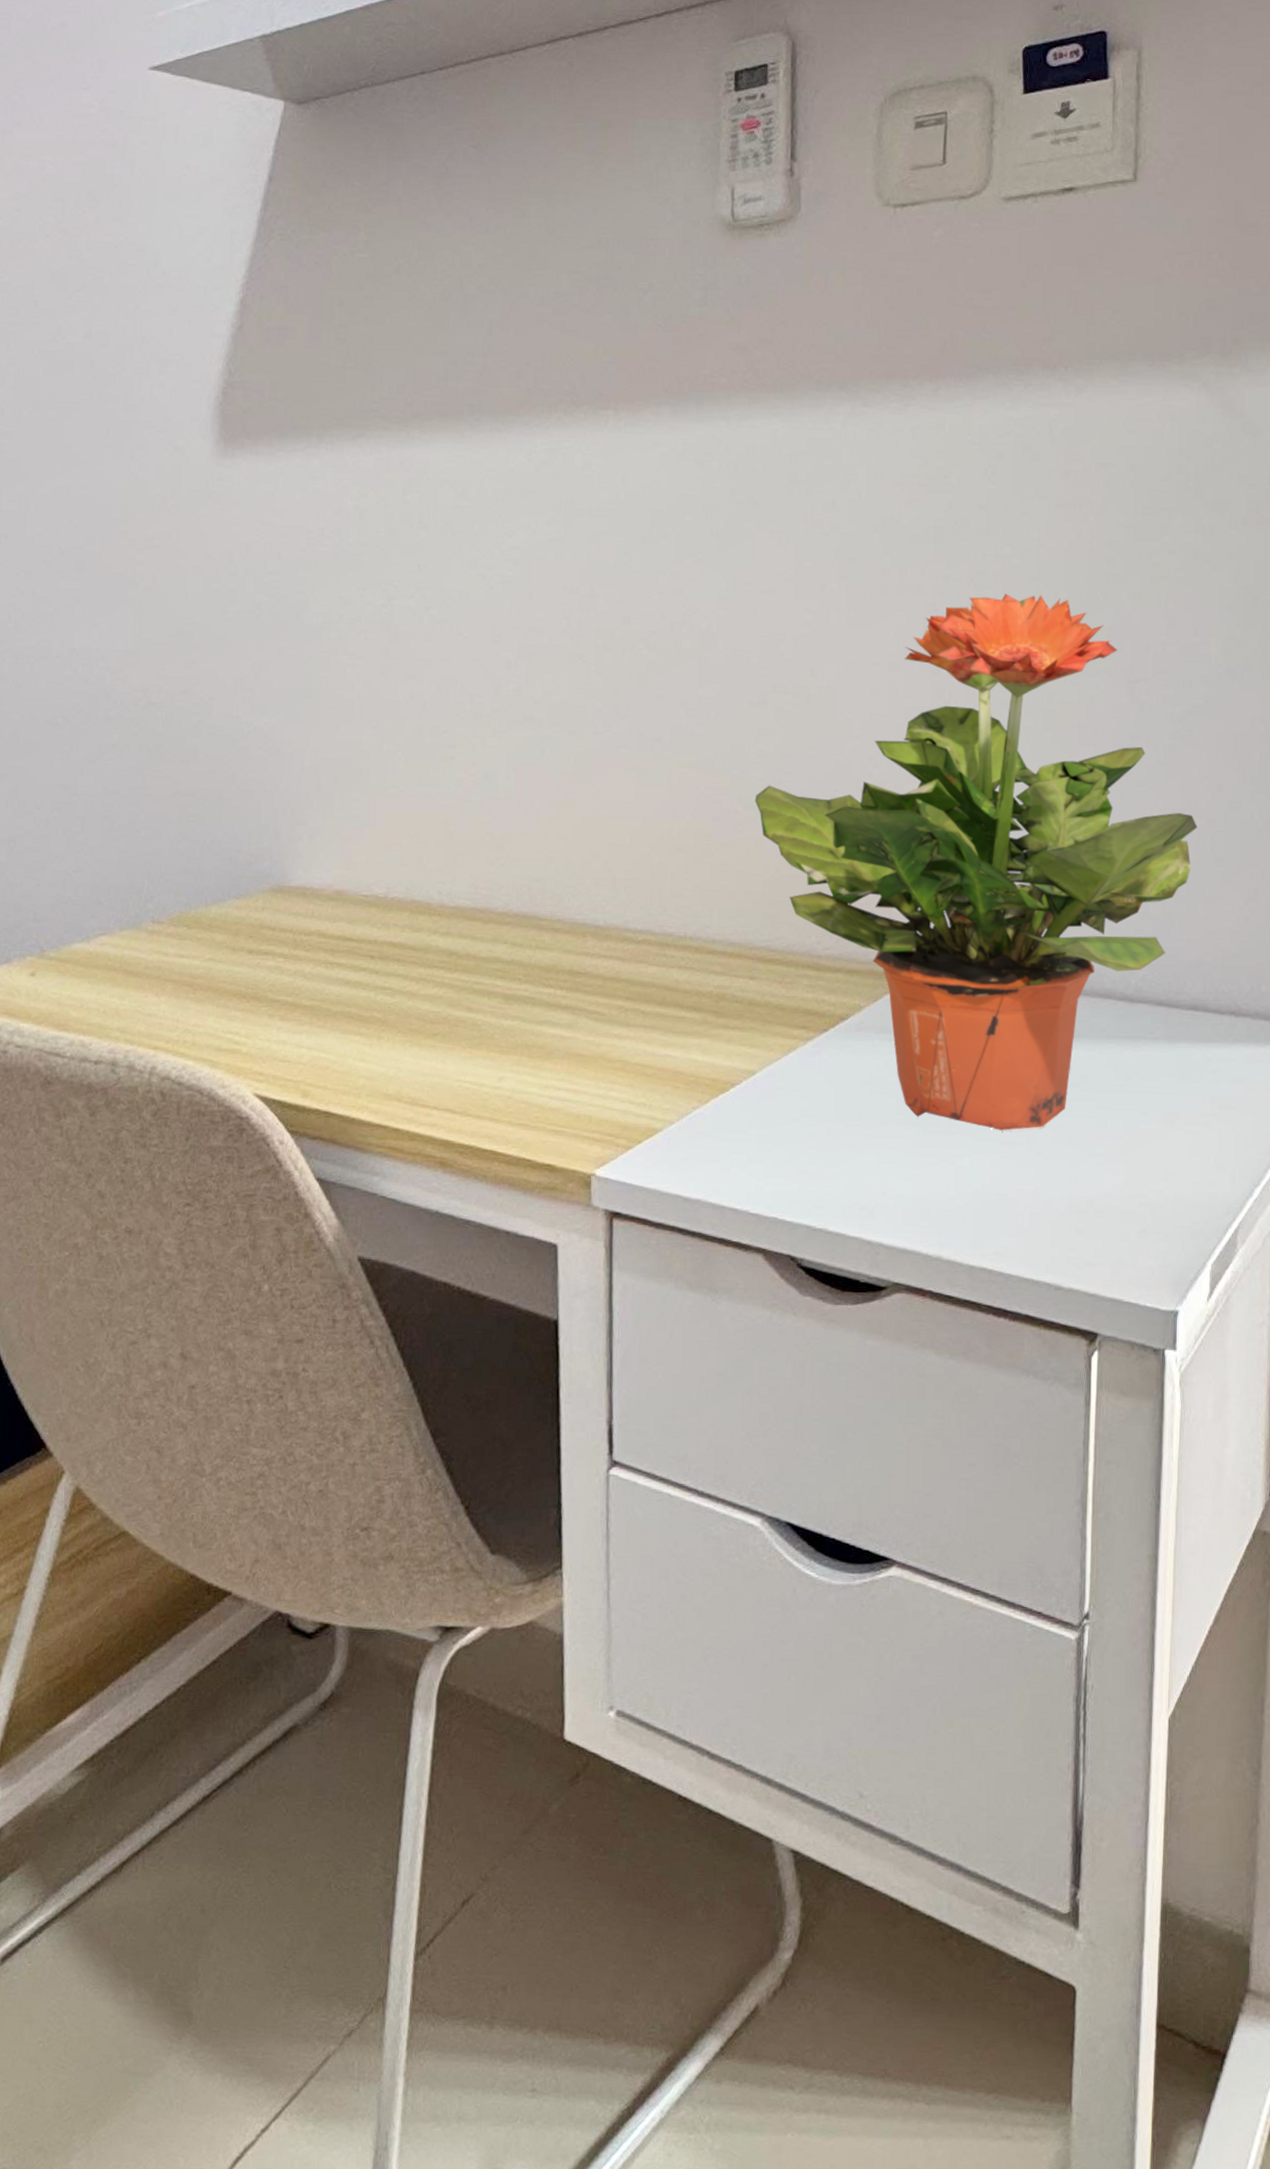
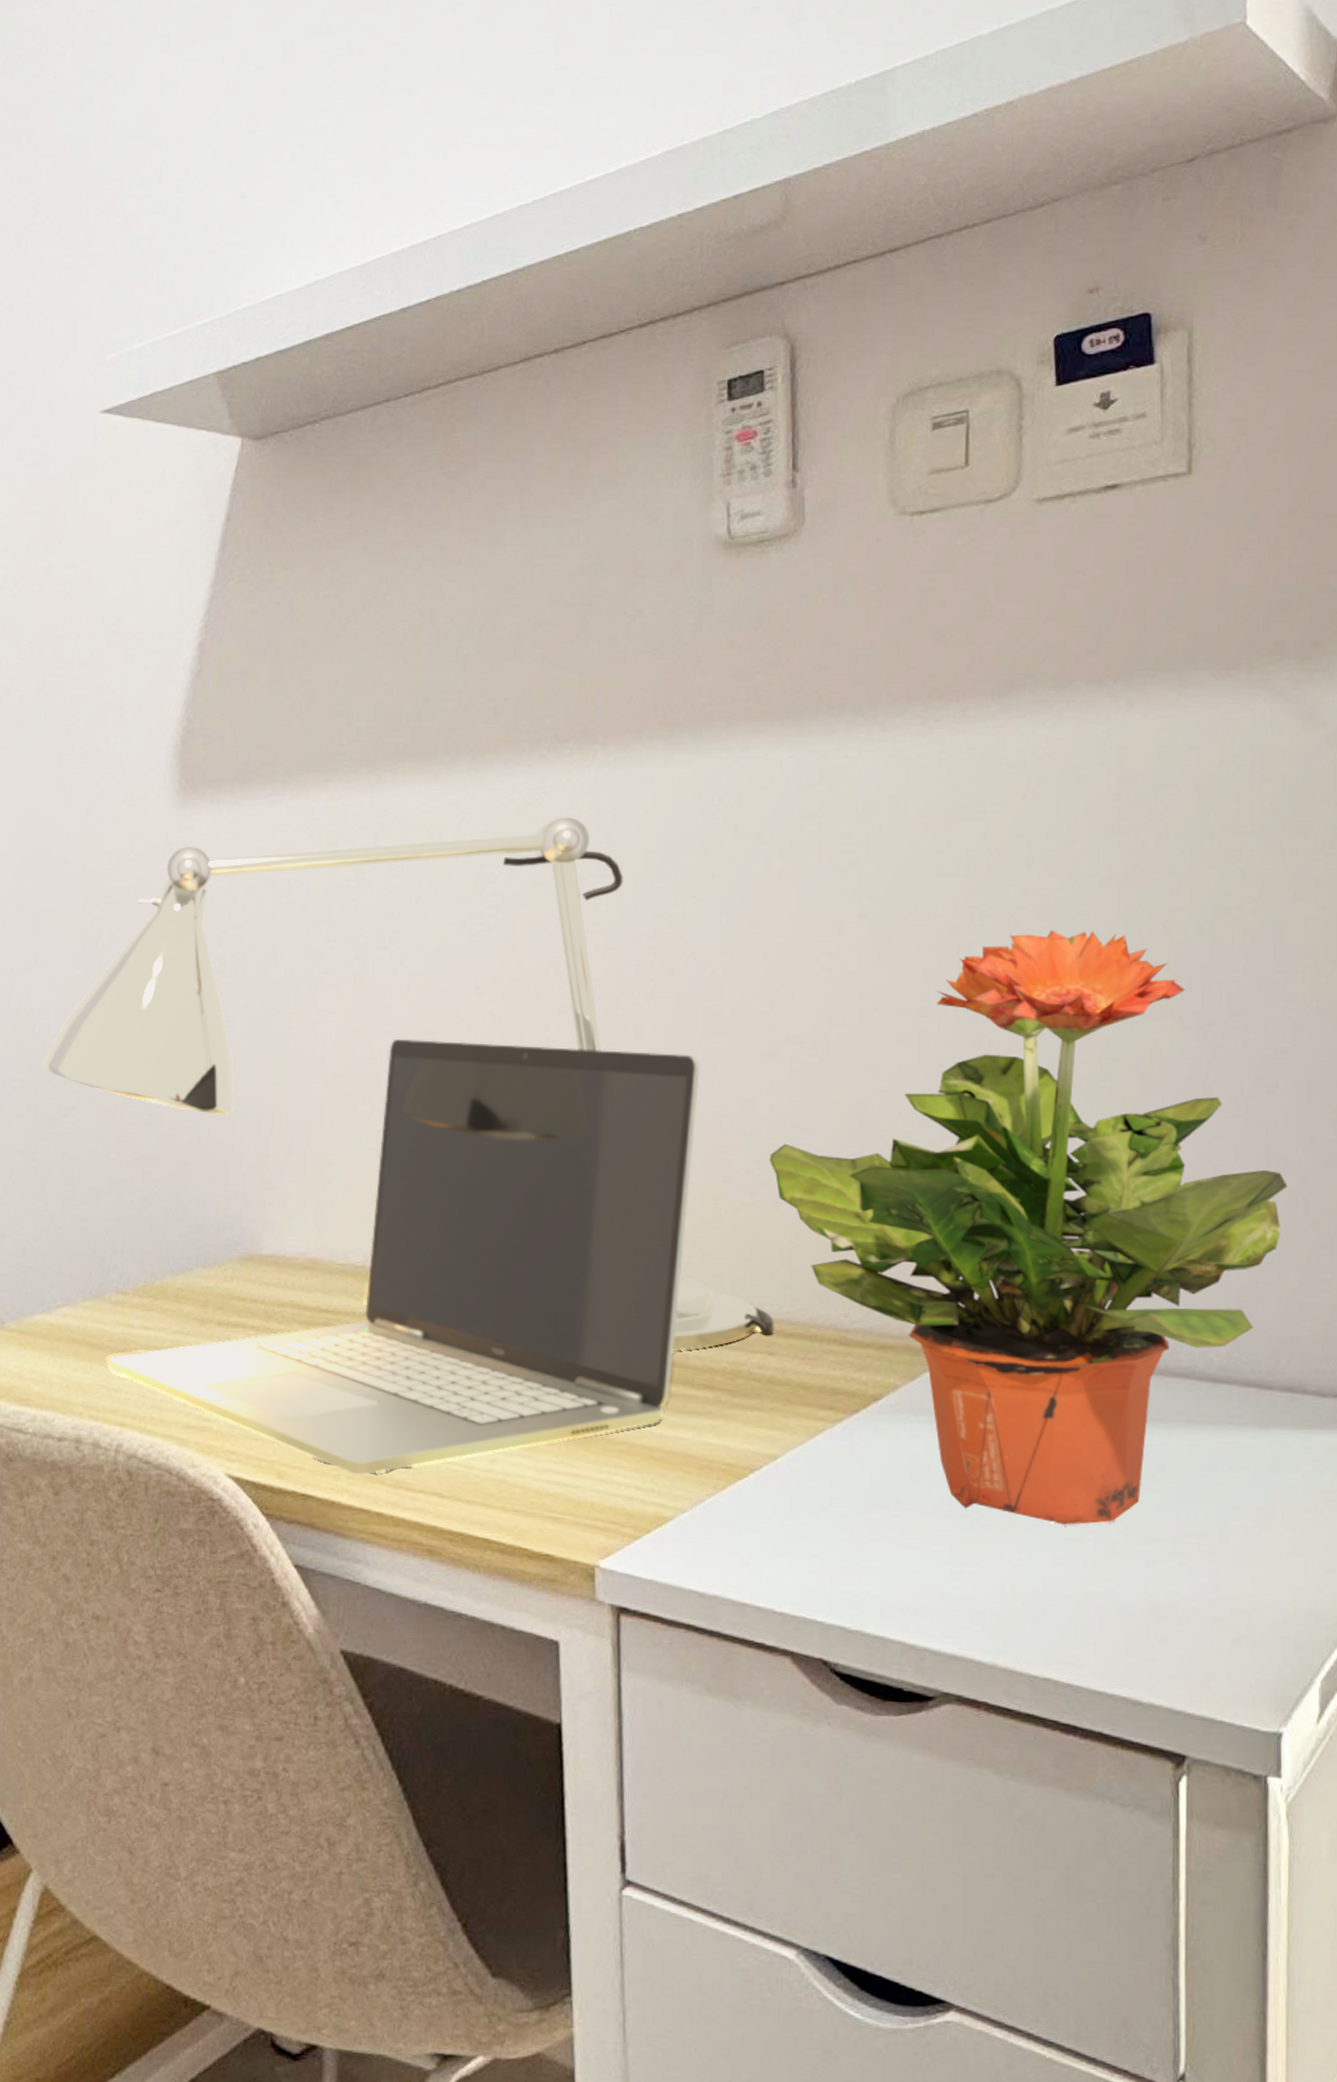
desk lamp: none [83,477,757,976] -> present [41,816,775,1351]
laptop: none [144,683,696,1093] -> present [108,1039,701,1475]

